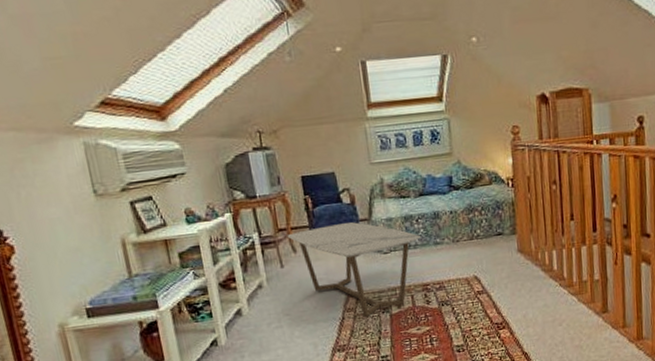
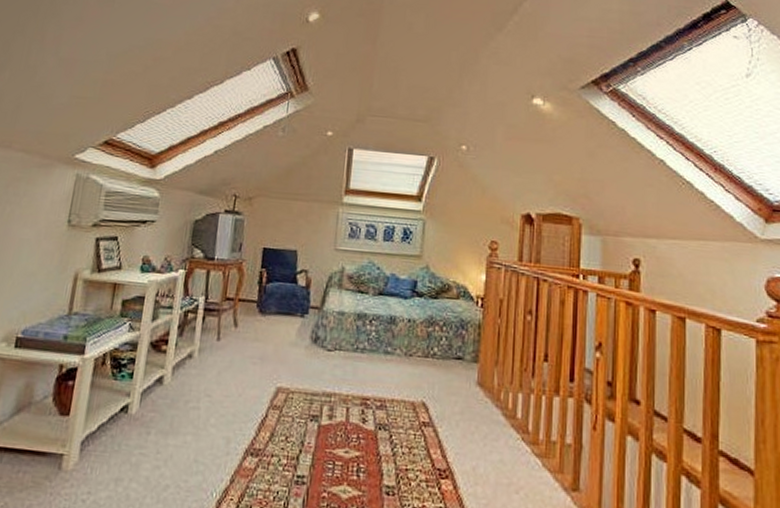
coffee table: present [287,222,421,317] -> none [232,304,371,421]

